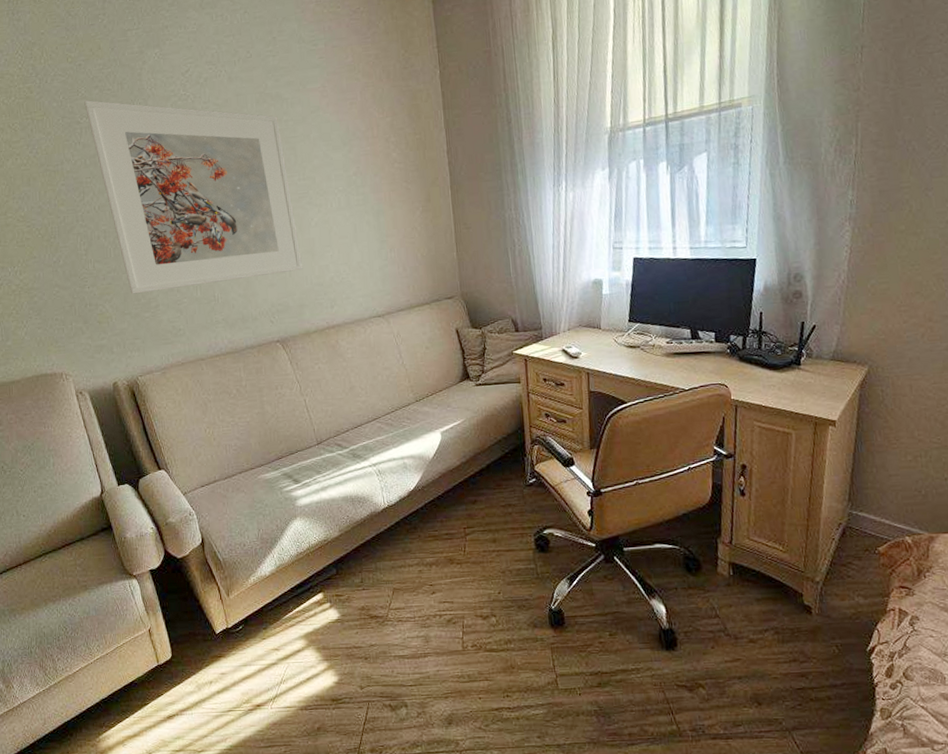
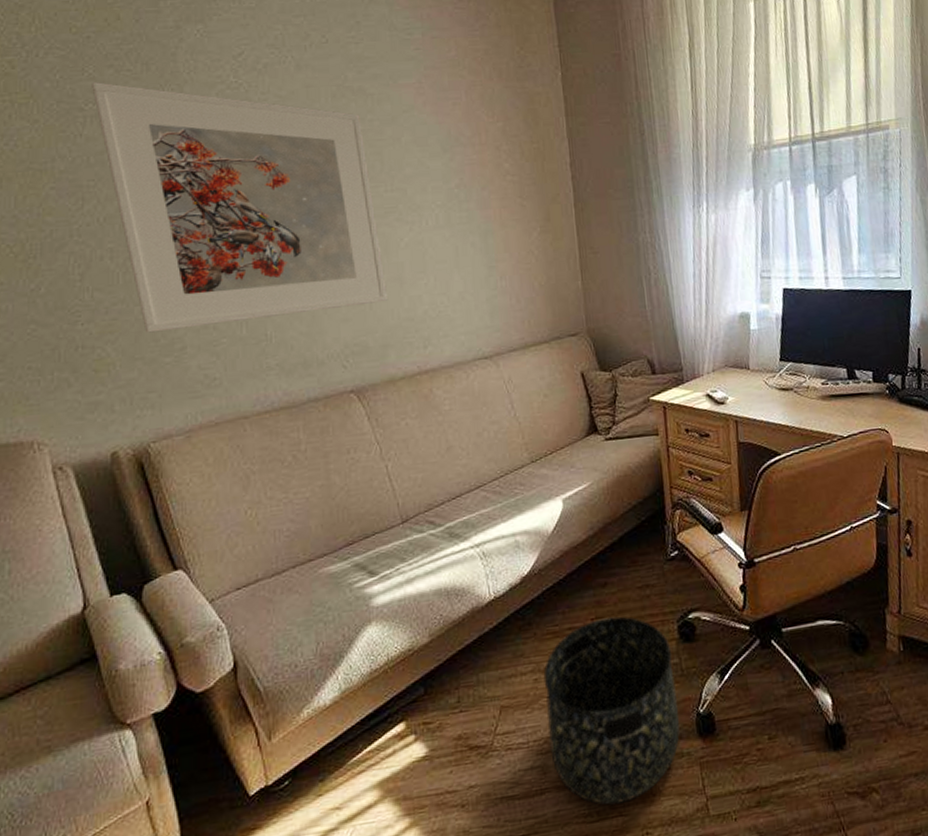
basket: none [426,527,535,671] -> present [543,616,680,805]

